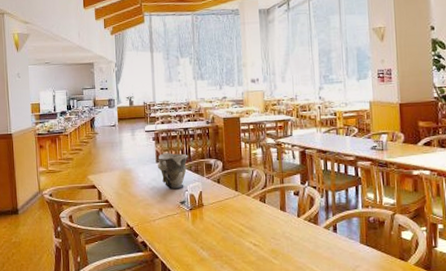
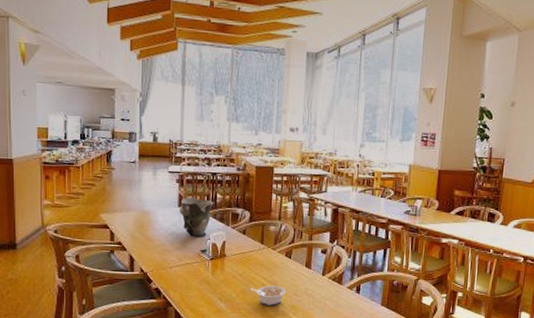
legume: none [230,231,265,251] -> present [250,285,287,306]

